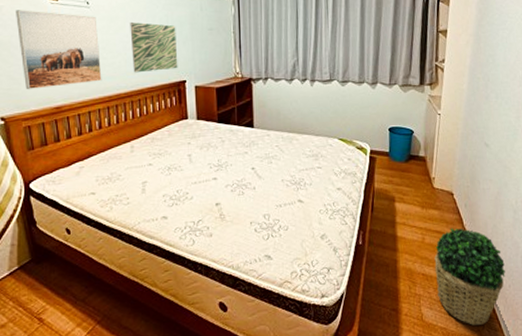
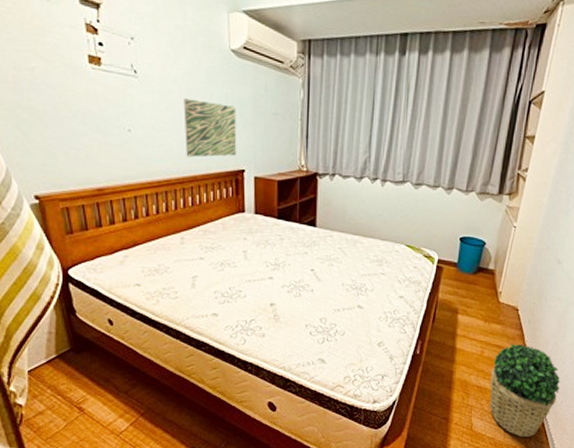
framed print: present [16,10,102,90] -> none [51,73,150,168]

